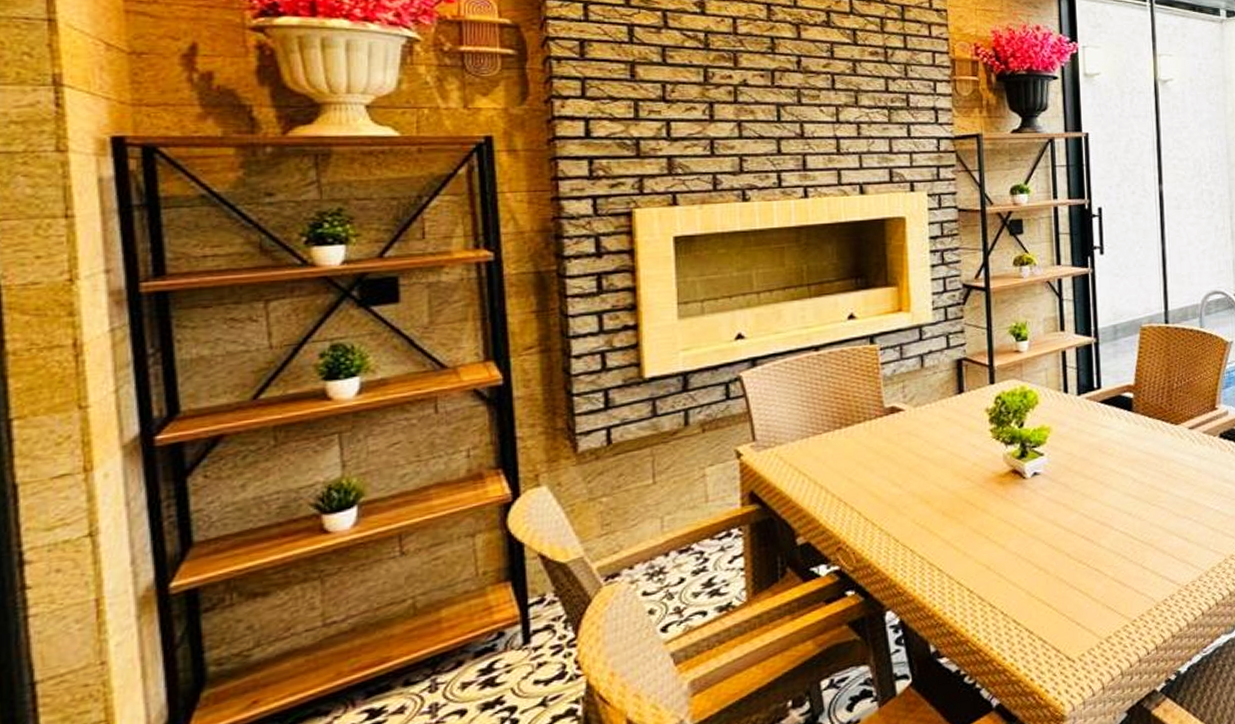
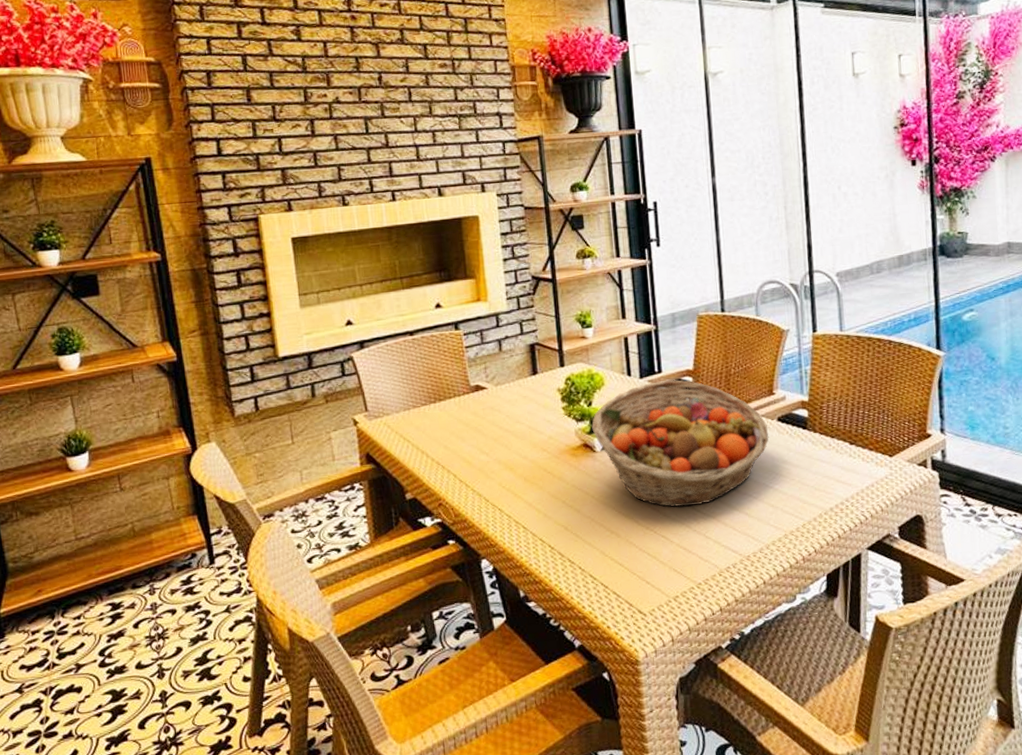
fruit basket: none [1022,396,1211,537] -> present [591,380,769,508]

